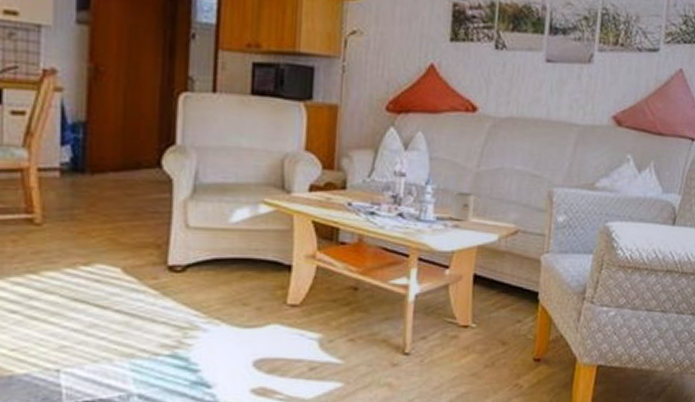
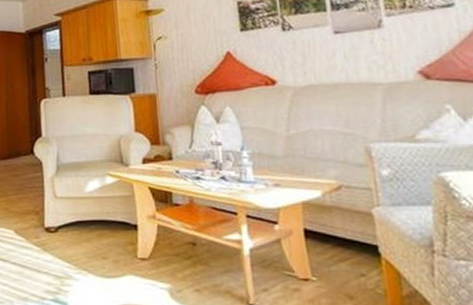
mug: present [450,192,482,221] -> none [267,154,299,180]

